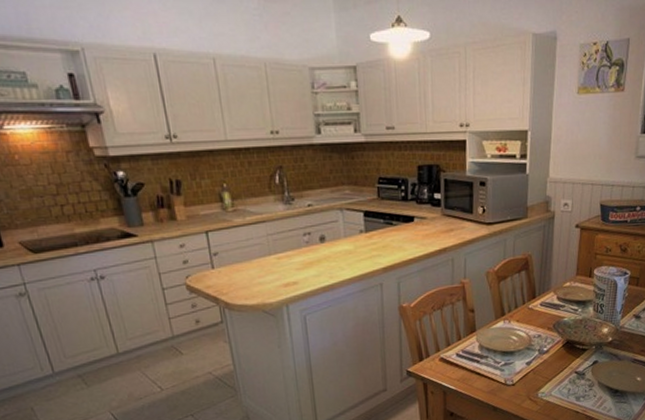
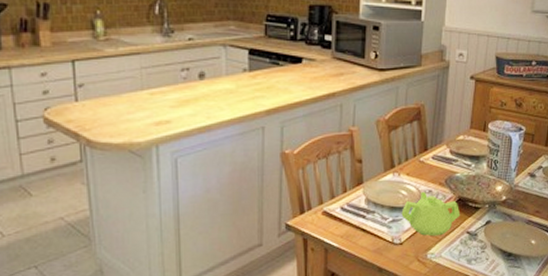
teapot: none [513,337,569,377] -> present [401,192,461,237]

